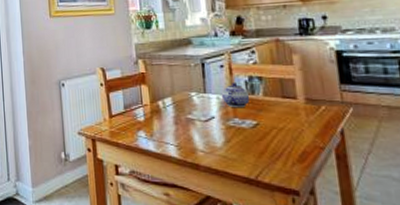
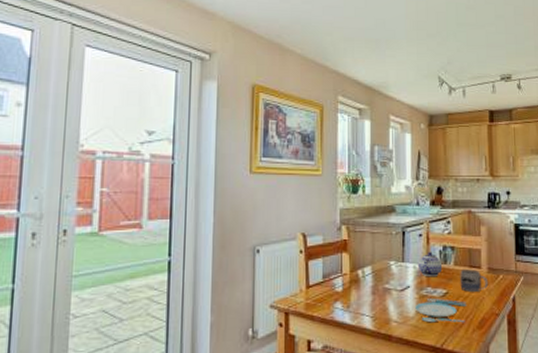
plate: none [222,128,282,156] -> present [415,297,466,323]
mug: none [271,100,308,123] -> present [460,269,489,292]

